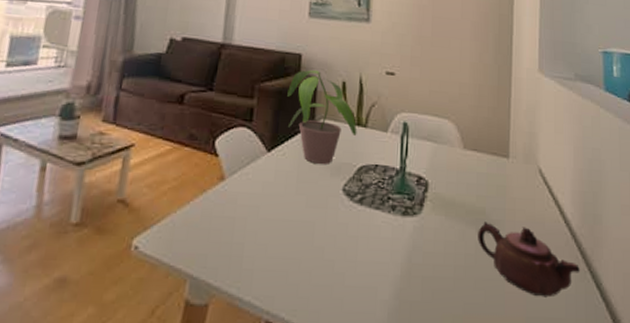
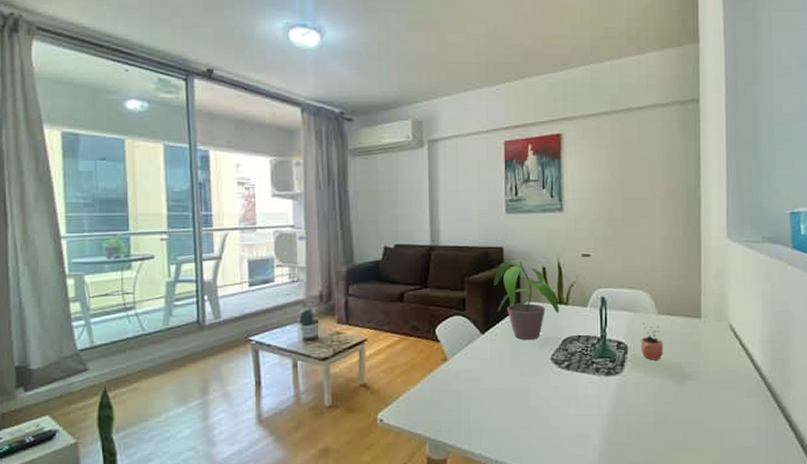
cocoa: none [443,157,468,203] -> present [641,323,664,360]
teapot: present [478,221,581,298] -> none [675,374,771,431]

